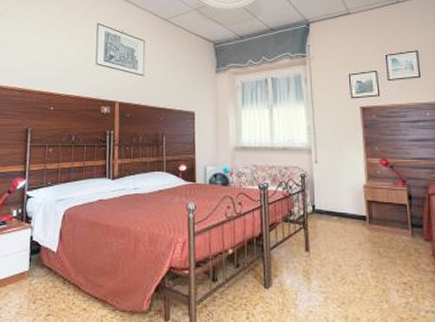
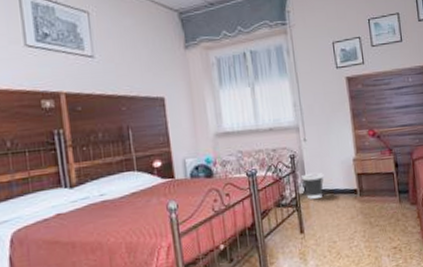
wastebasket: none [311,194,333,219] -> present [301,172,324,199]

